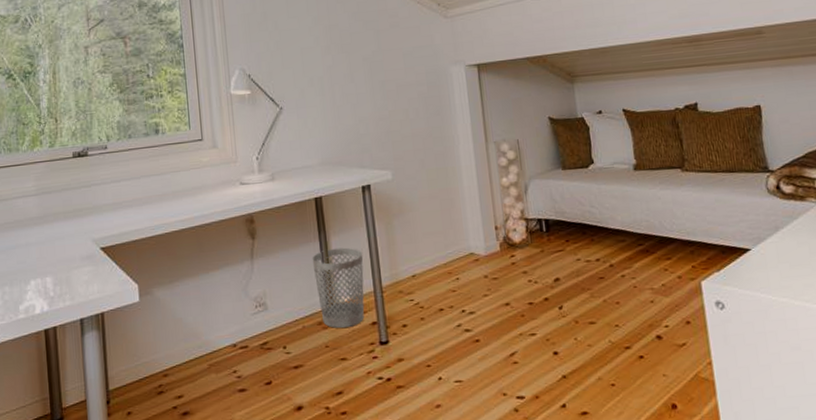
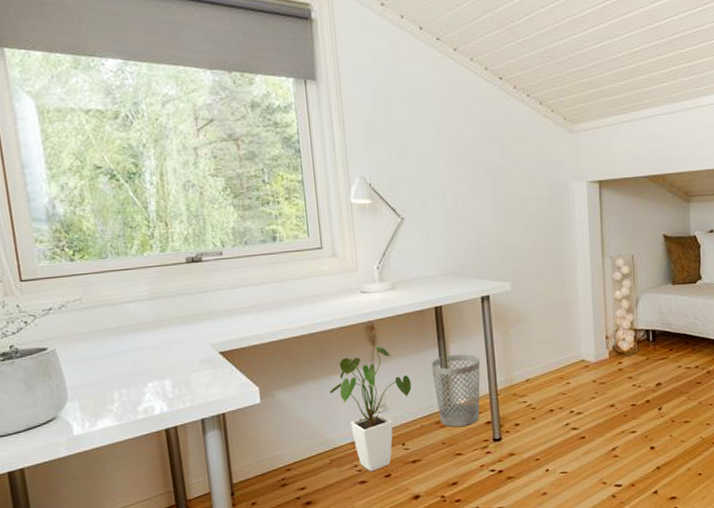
house plant: none [208,239,292,378] -> present [329,345,412,472]

